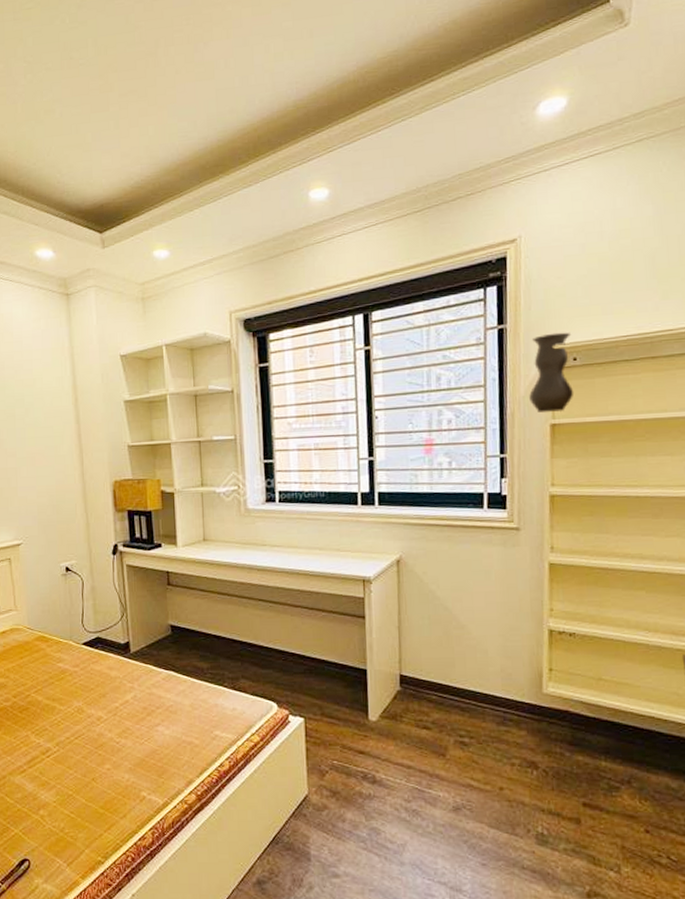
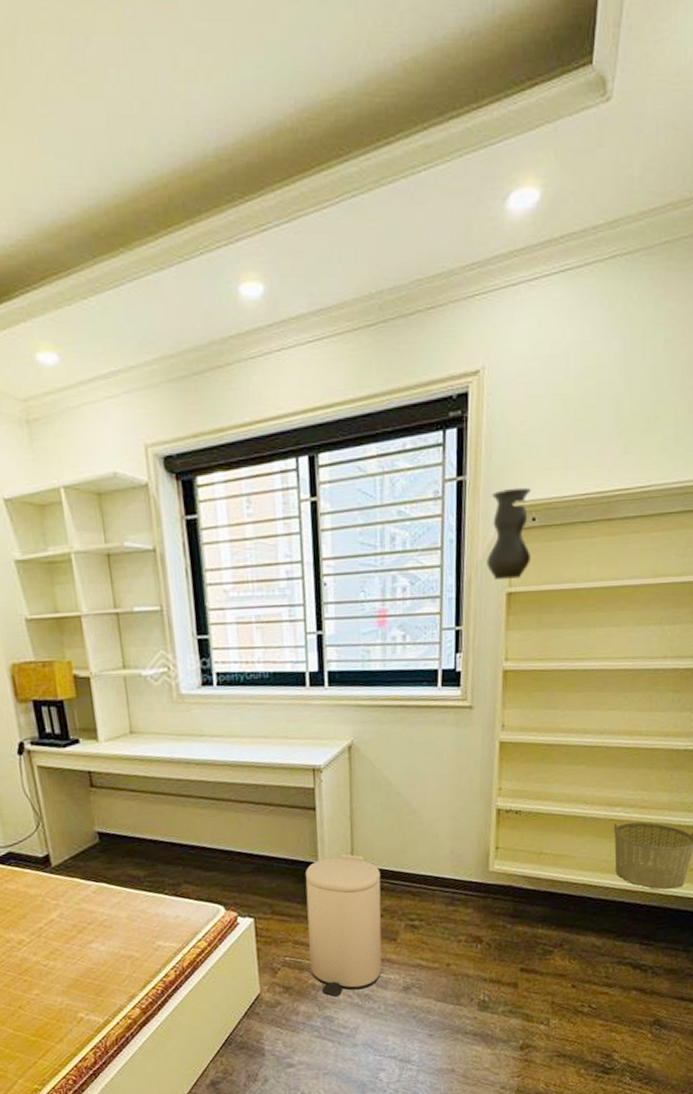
pedal bin: none [354,662,430,808] -> present [305,853,382,997]

